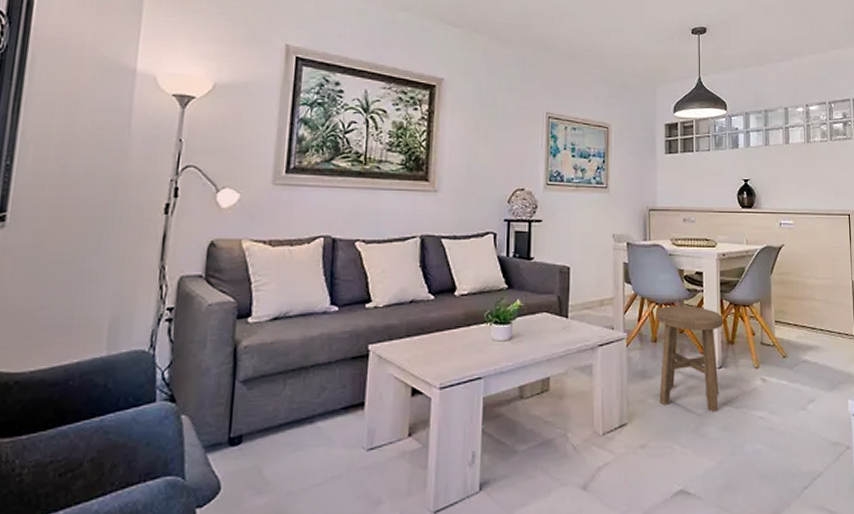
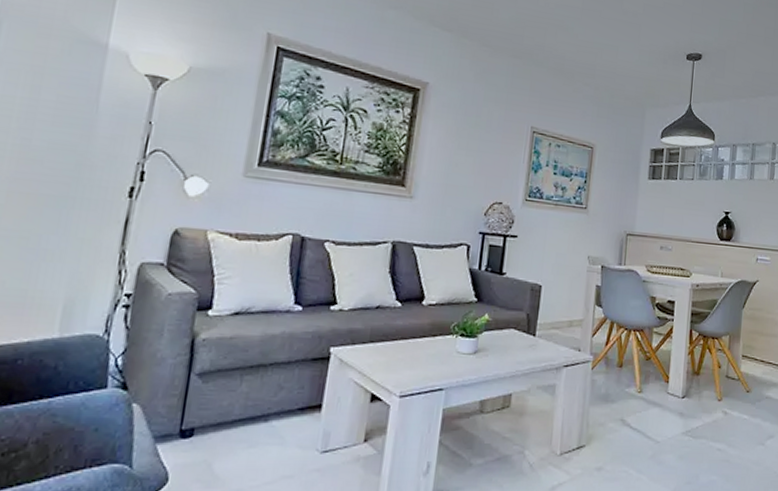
stool: present [657,305,722,412] -> none [619,332,690,441]

